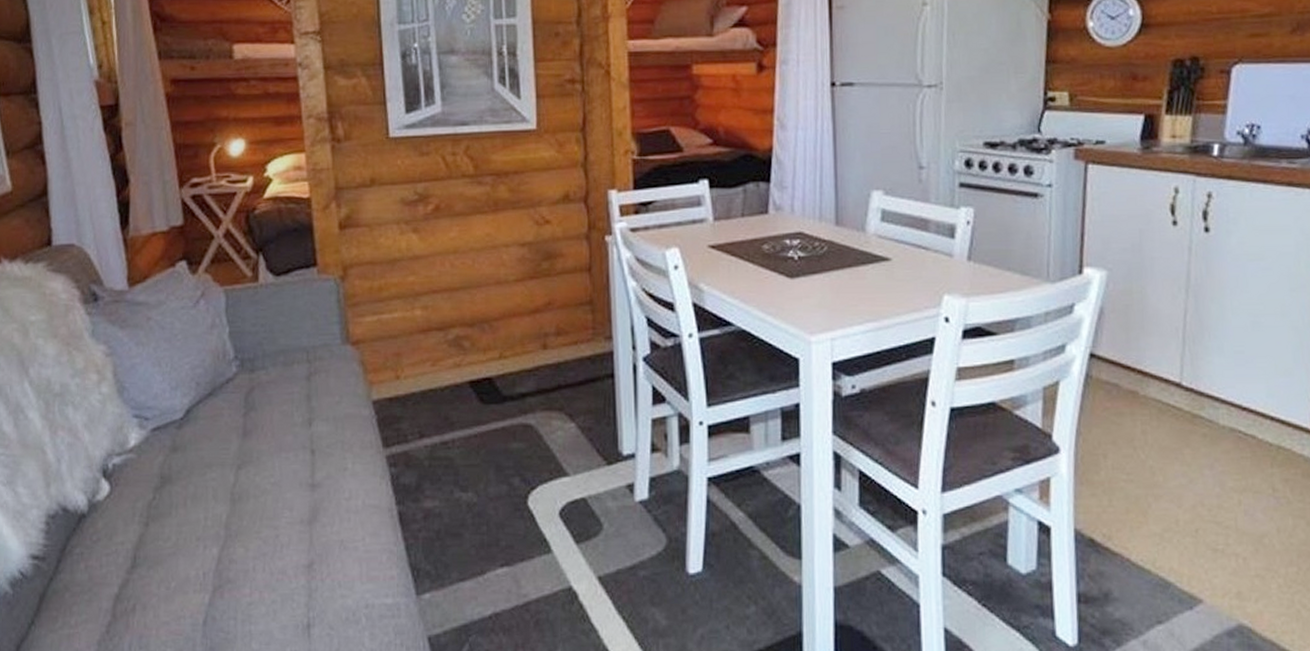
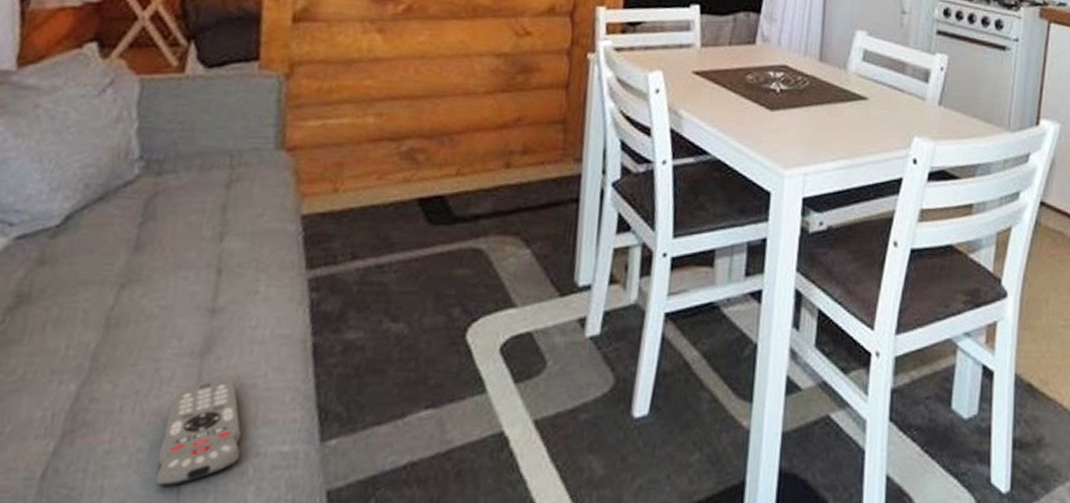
remote control: none [289,544,352,632] -> present [155,380,242,487]

